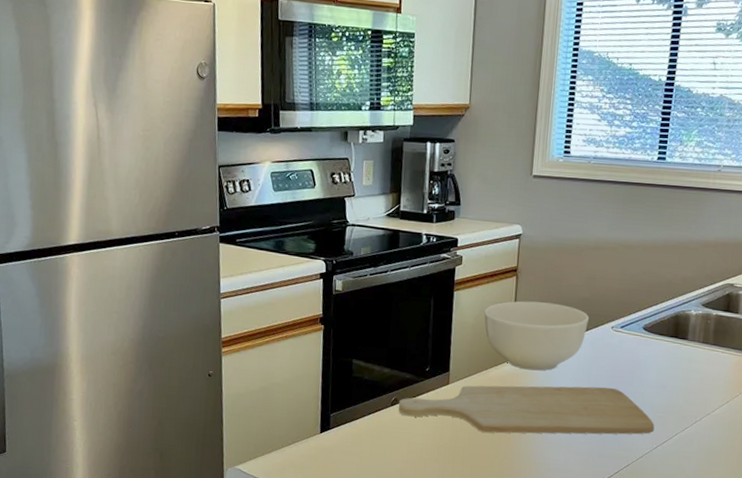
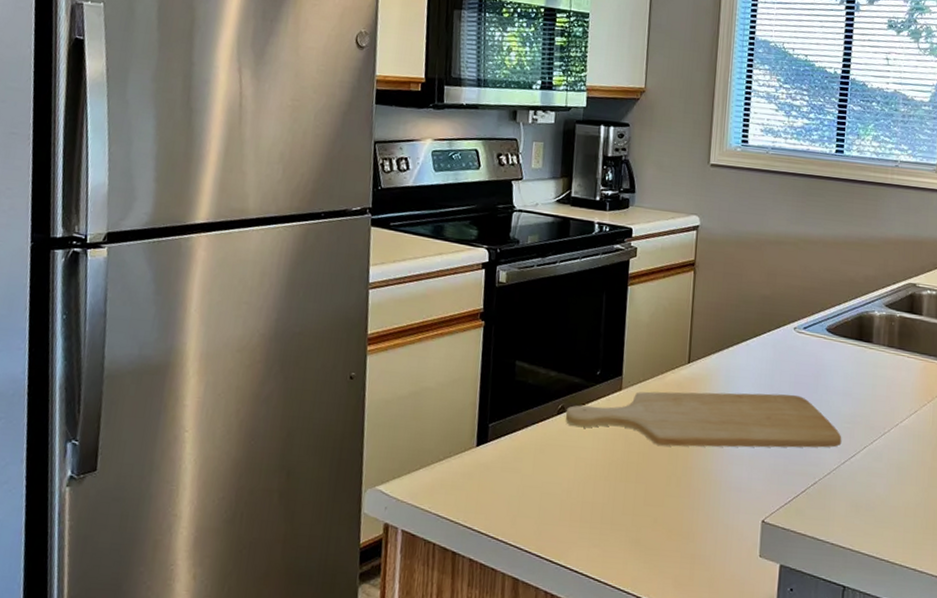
bowl: present [483,301,589,371] -> none [659,297,770,376]

